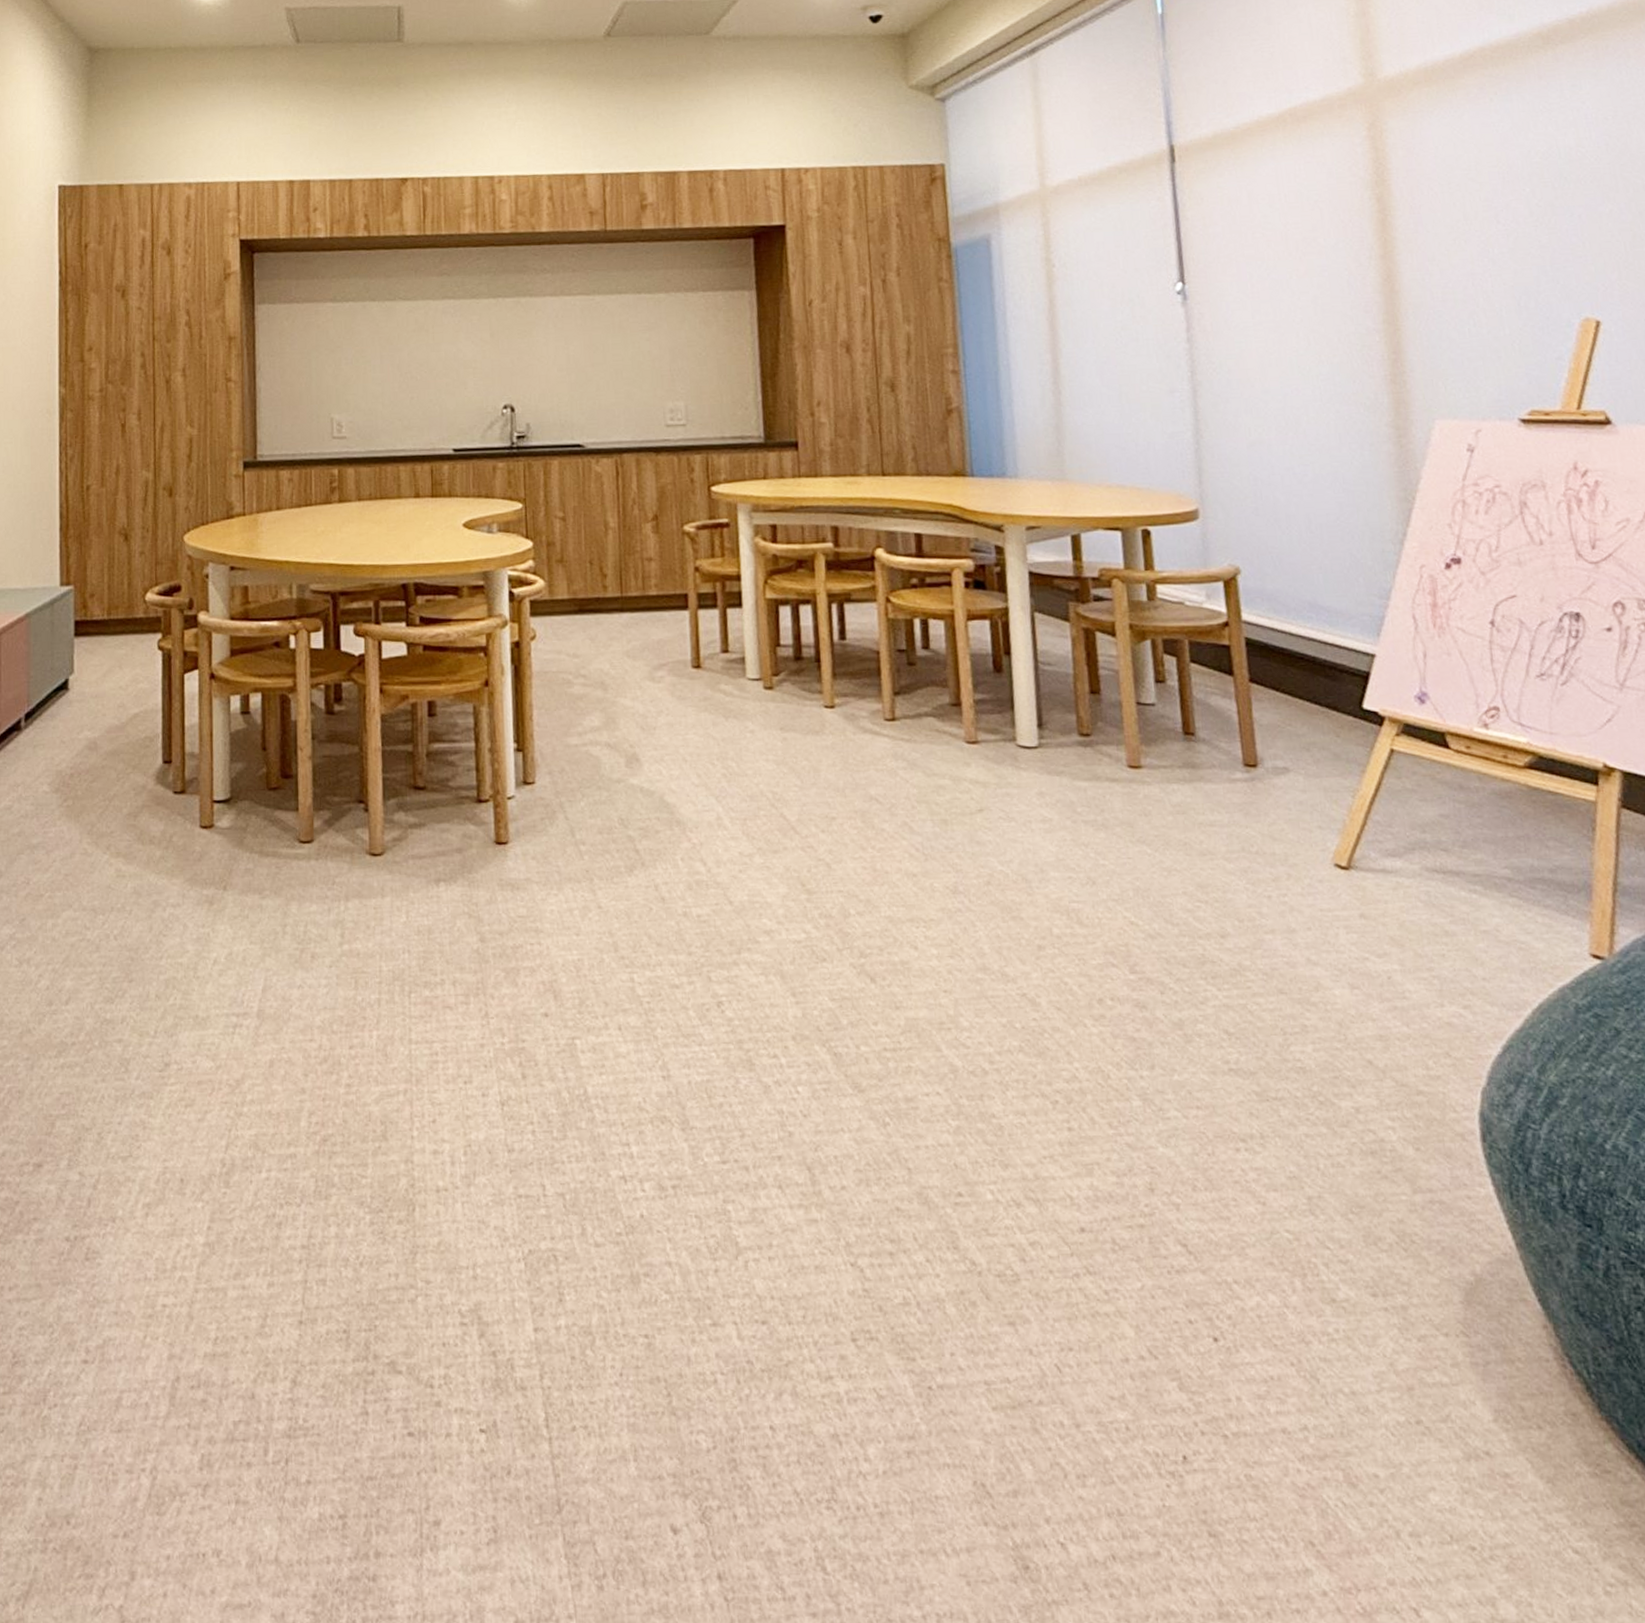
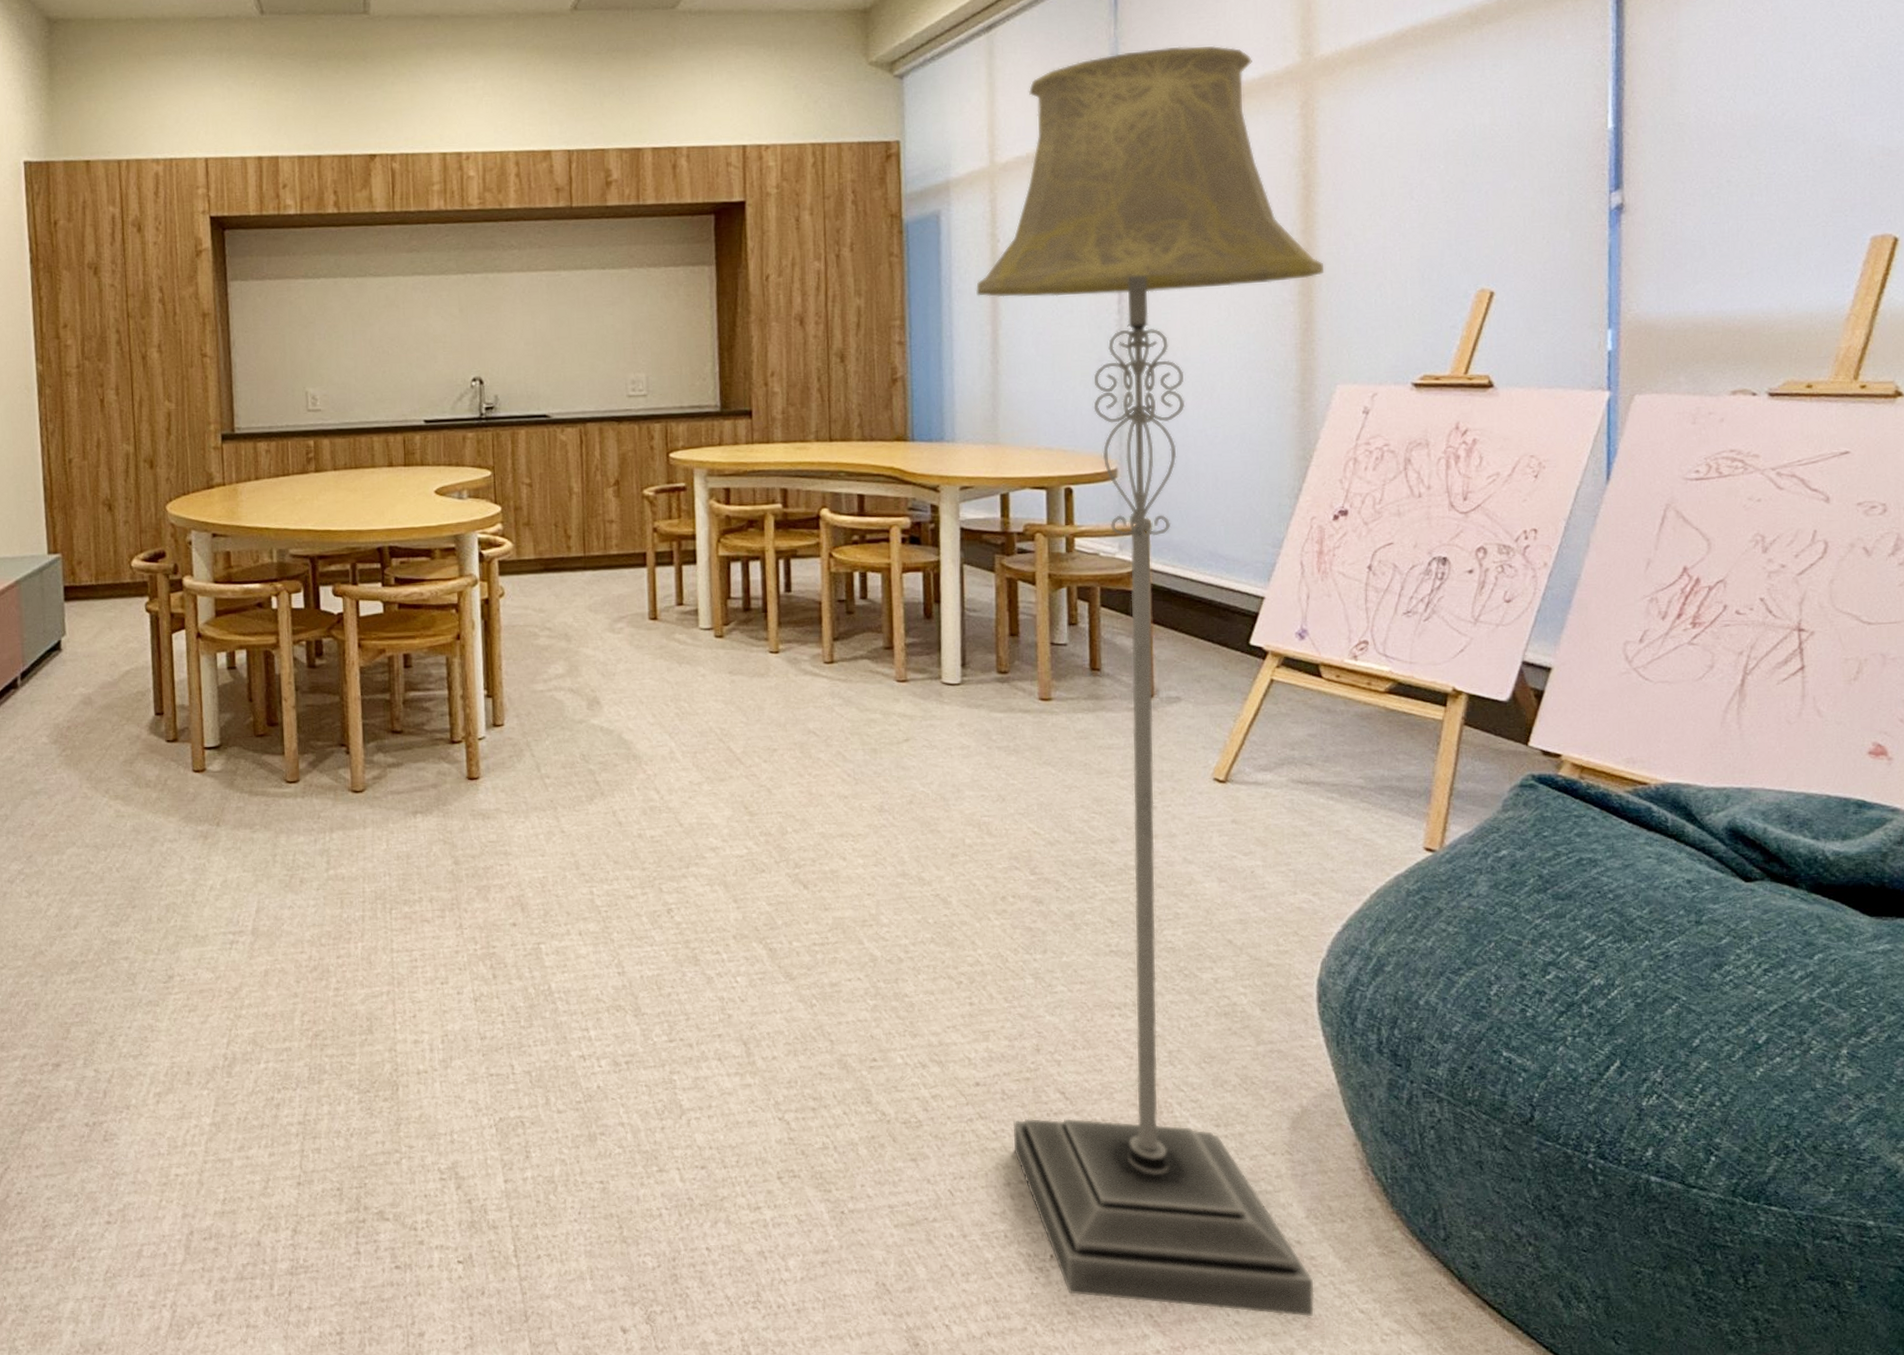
floor lamp: none [1032,67,1516,1556] -> present [976,45,1325,1317]

